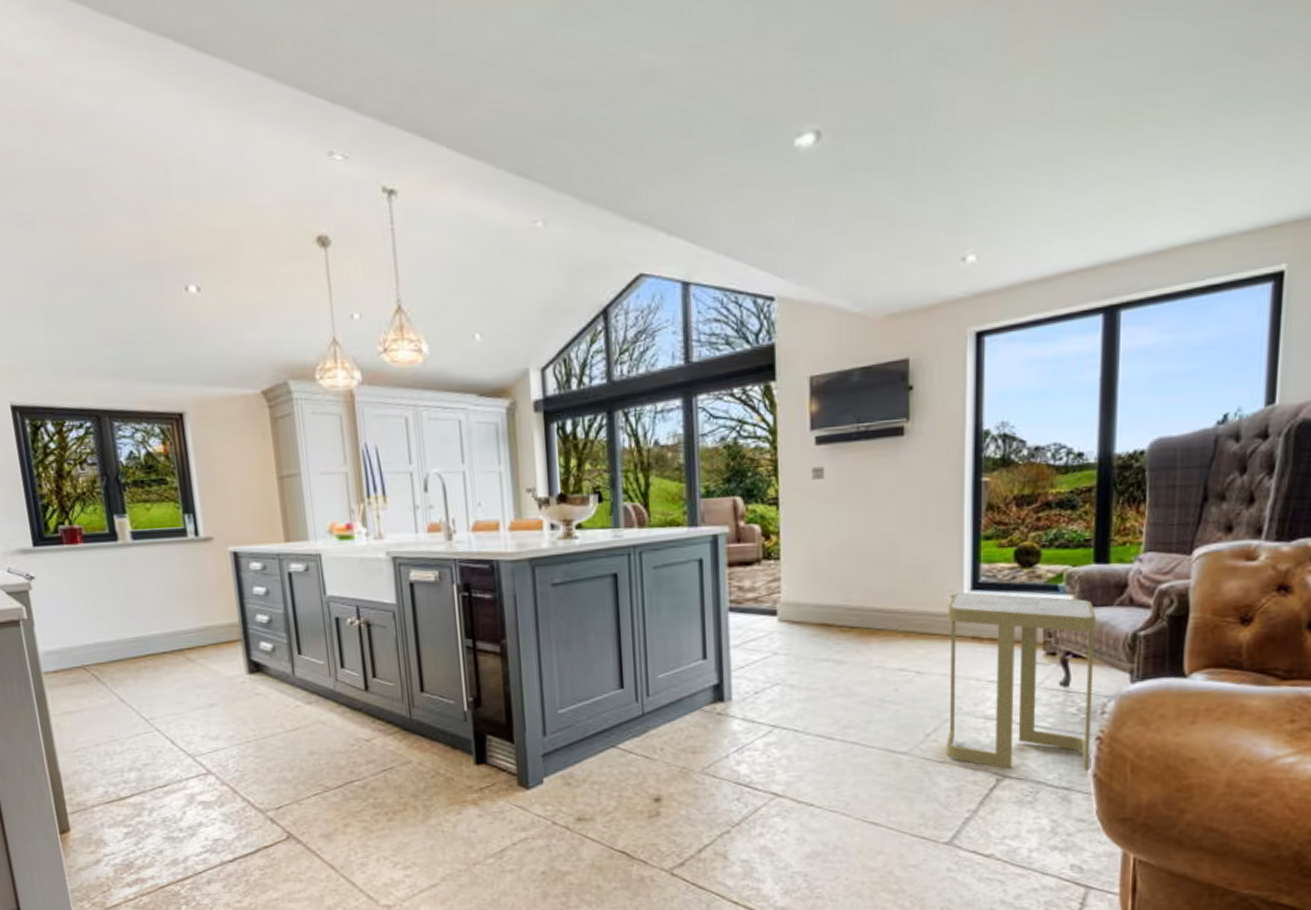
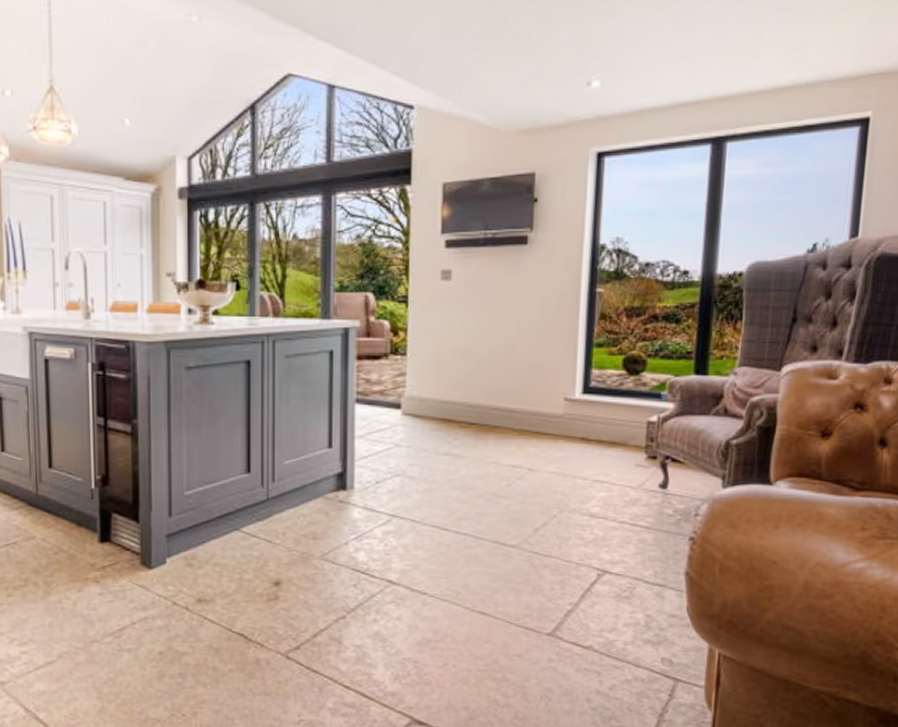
side table: present [946,592,1096,771] -> none [552,396,694,569]

